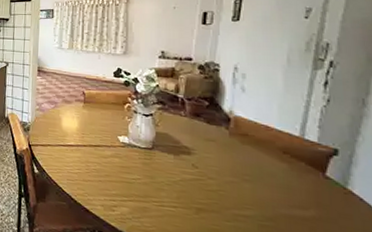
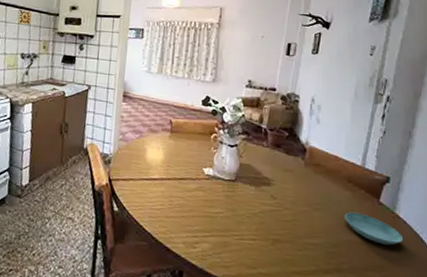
saucer: none [281,185,359,224] -> present [345,212,403,246]

